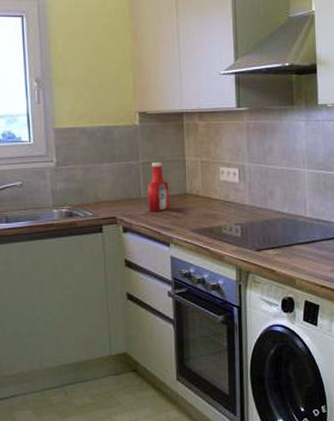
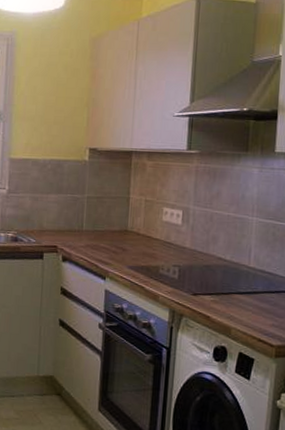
ketchup bottle: present [147,161,170,212] -> none [88,196,111,245]

